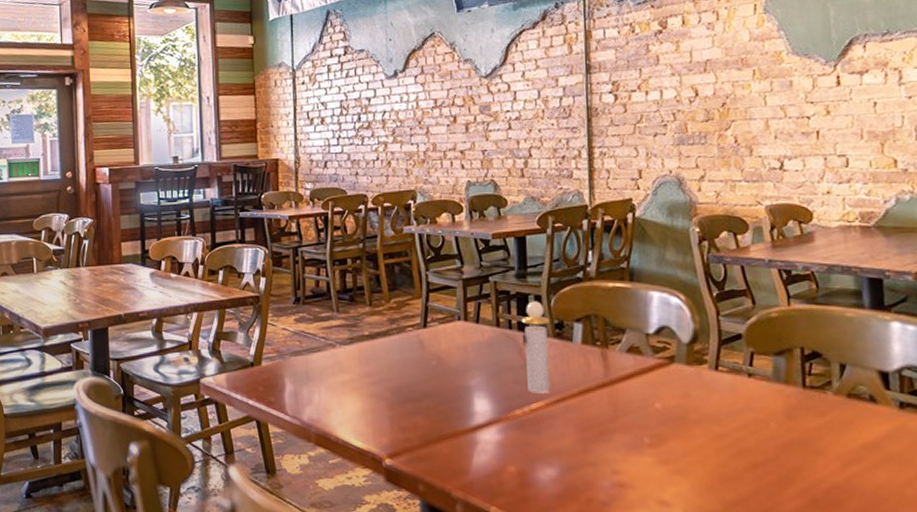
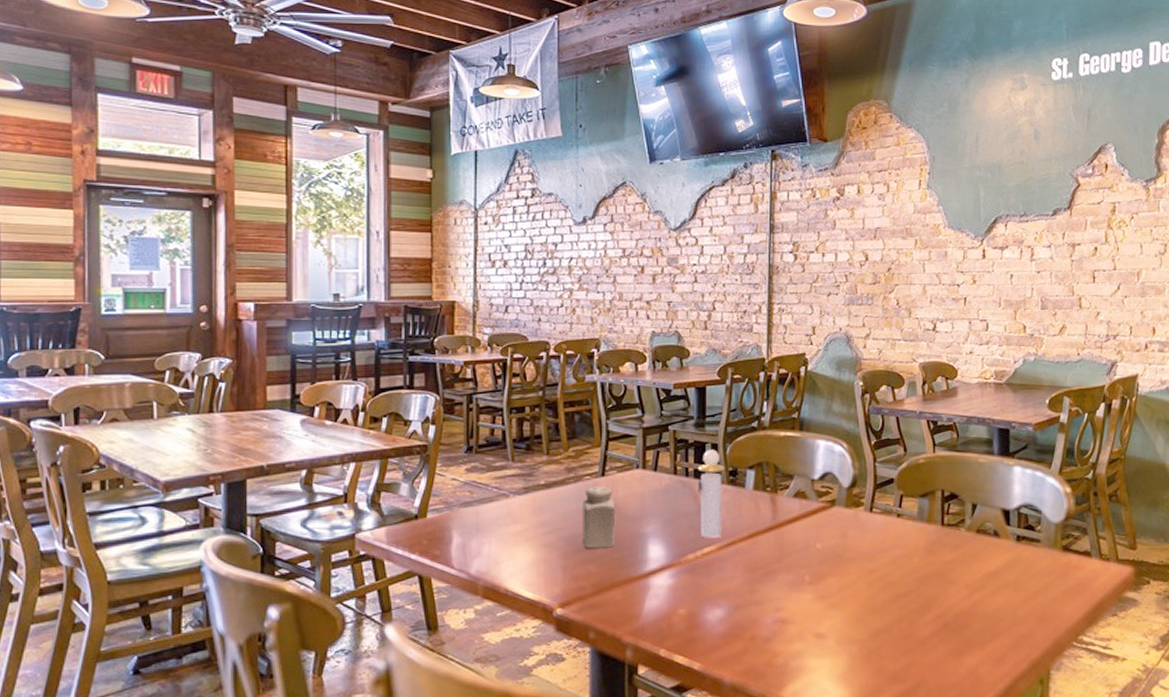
salt shaker: none [406,338,440,400] -> present [583,486,616,549]

